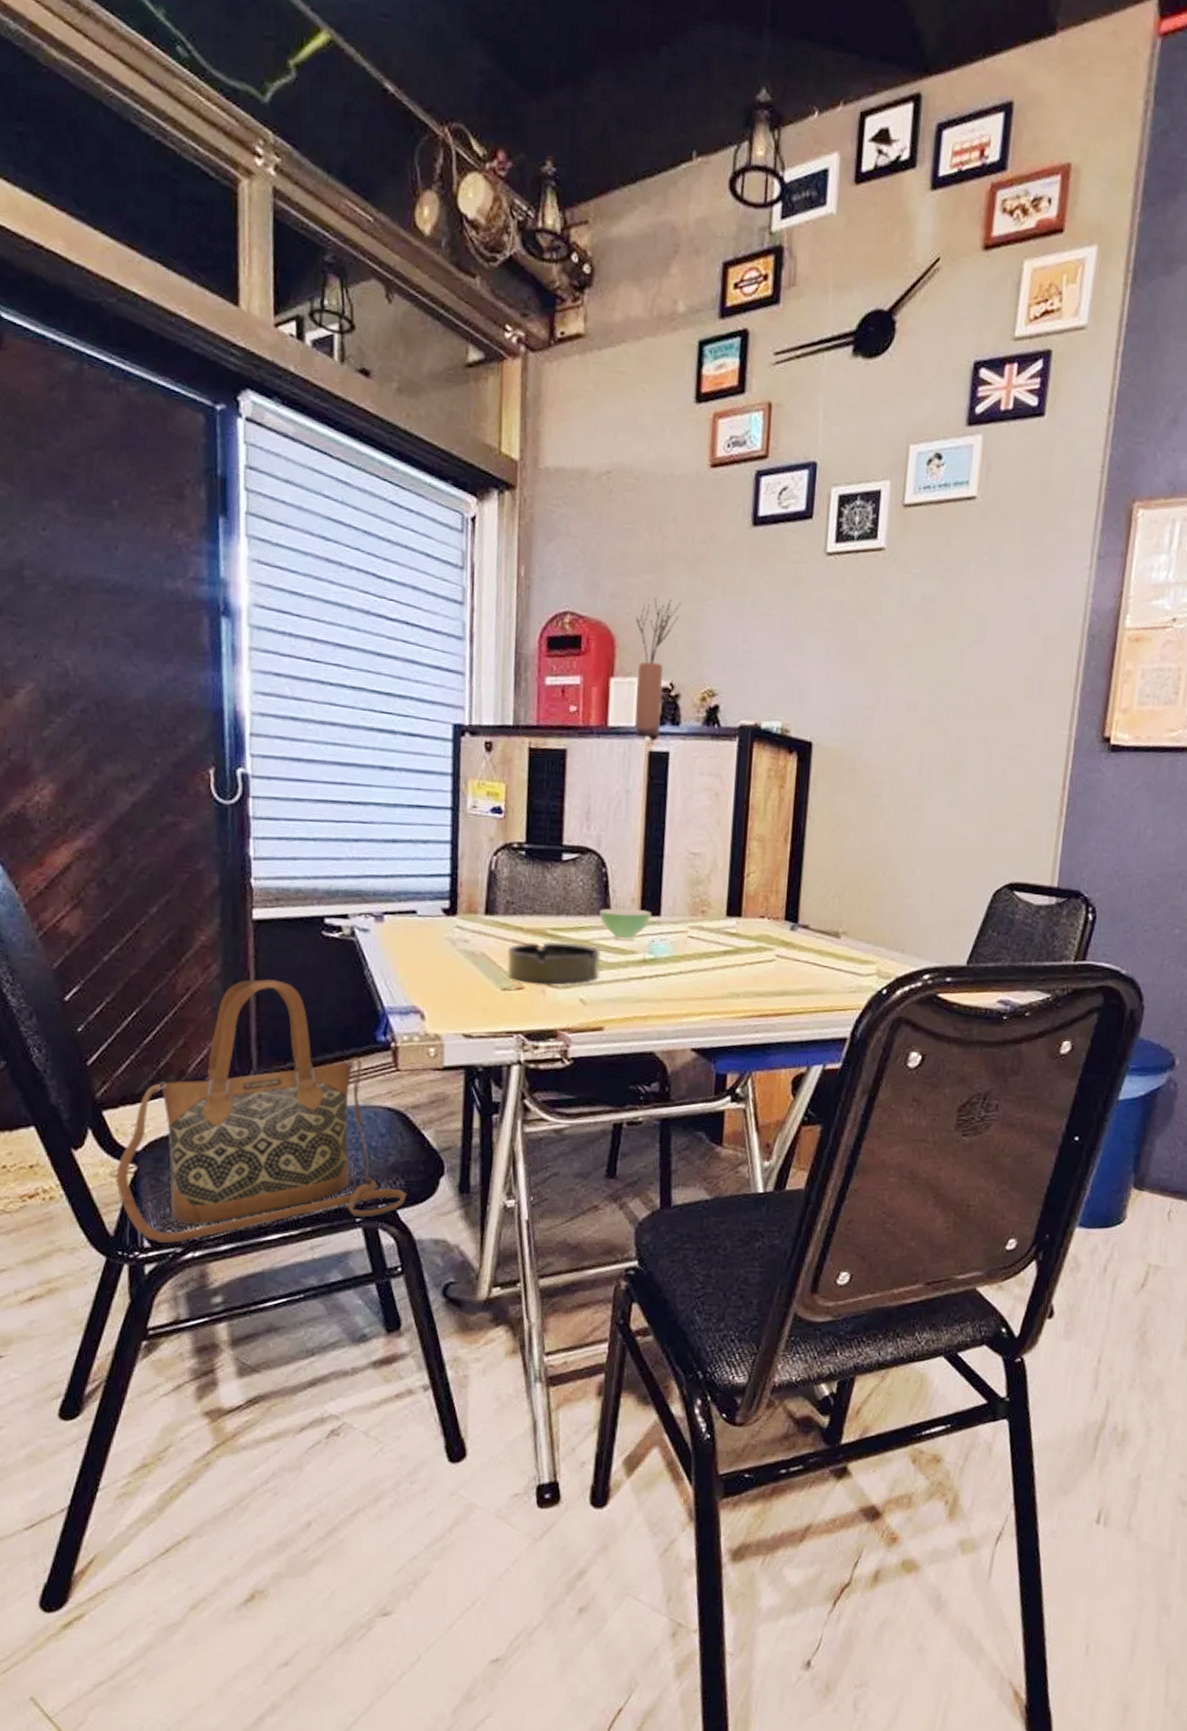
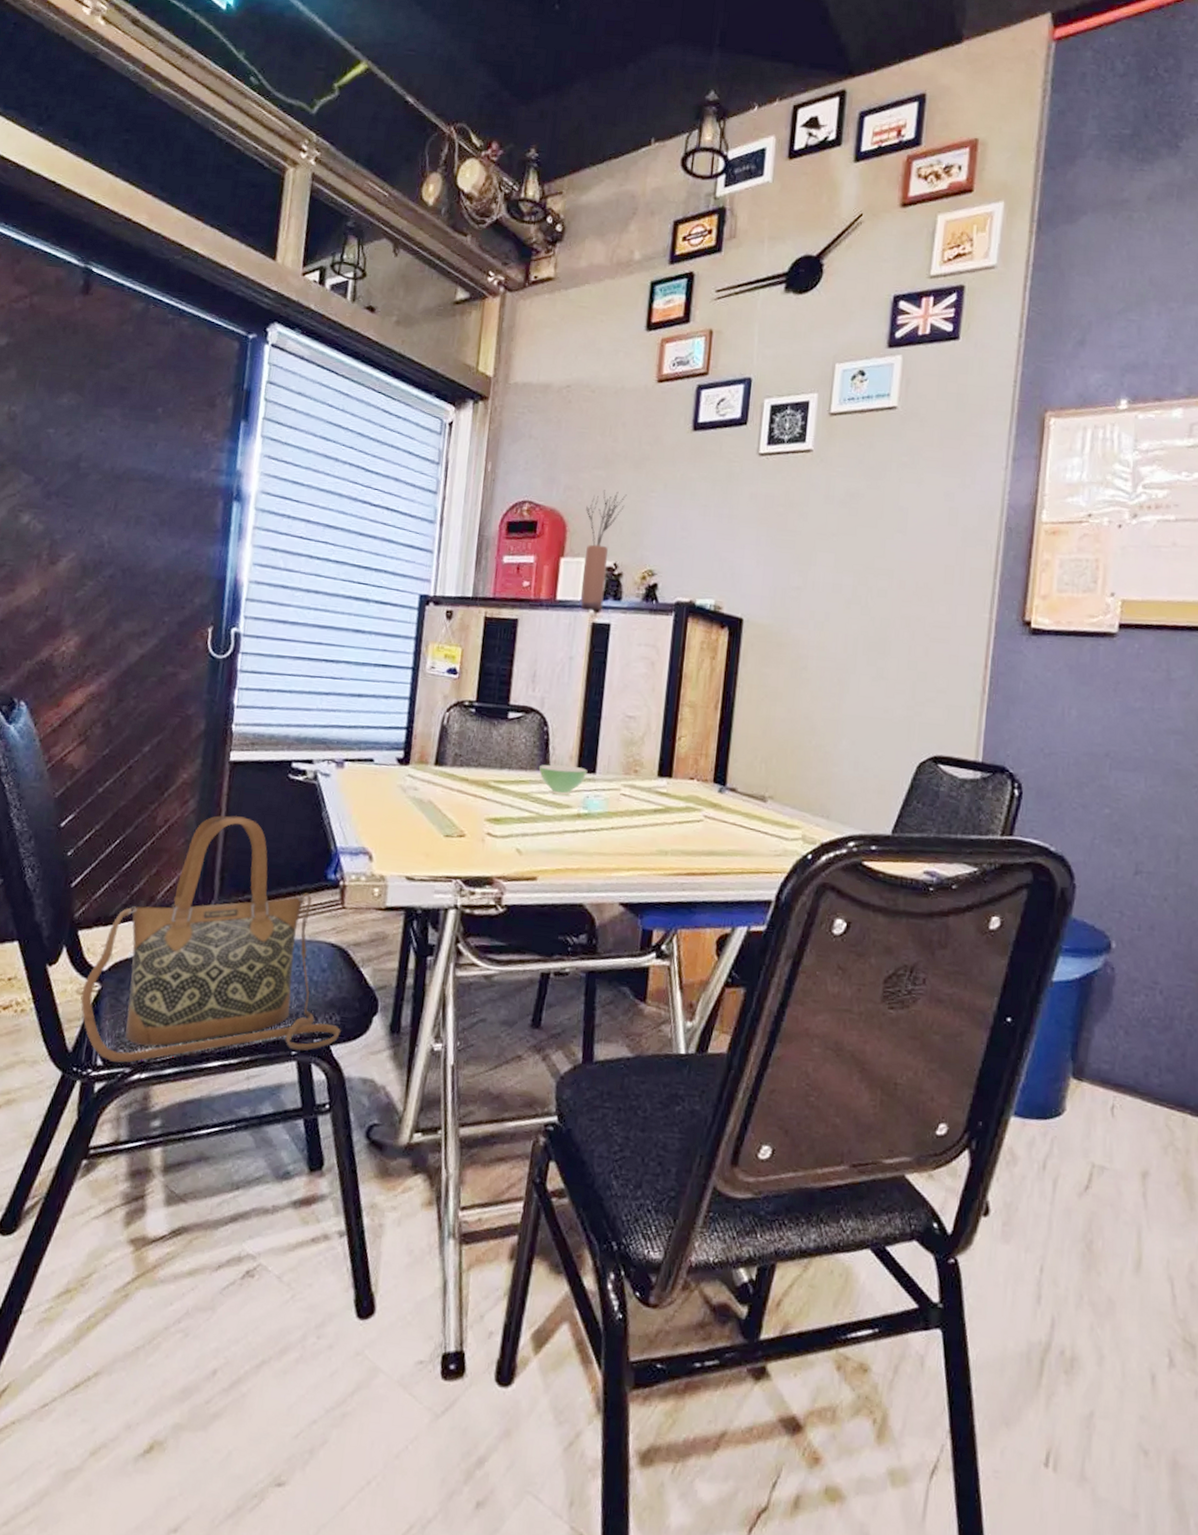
ashtray: present [507,941,602,985] -> none [451,792,539,834]

